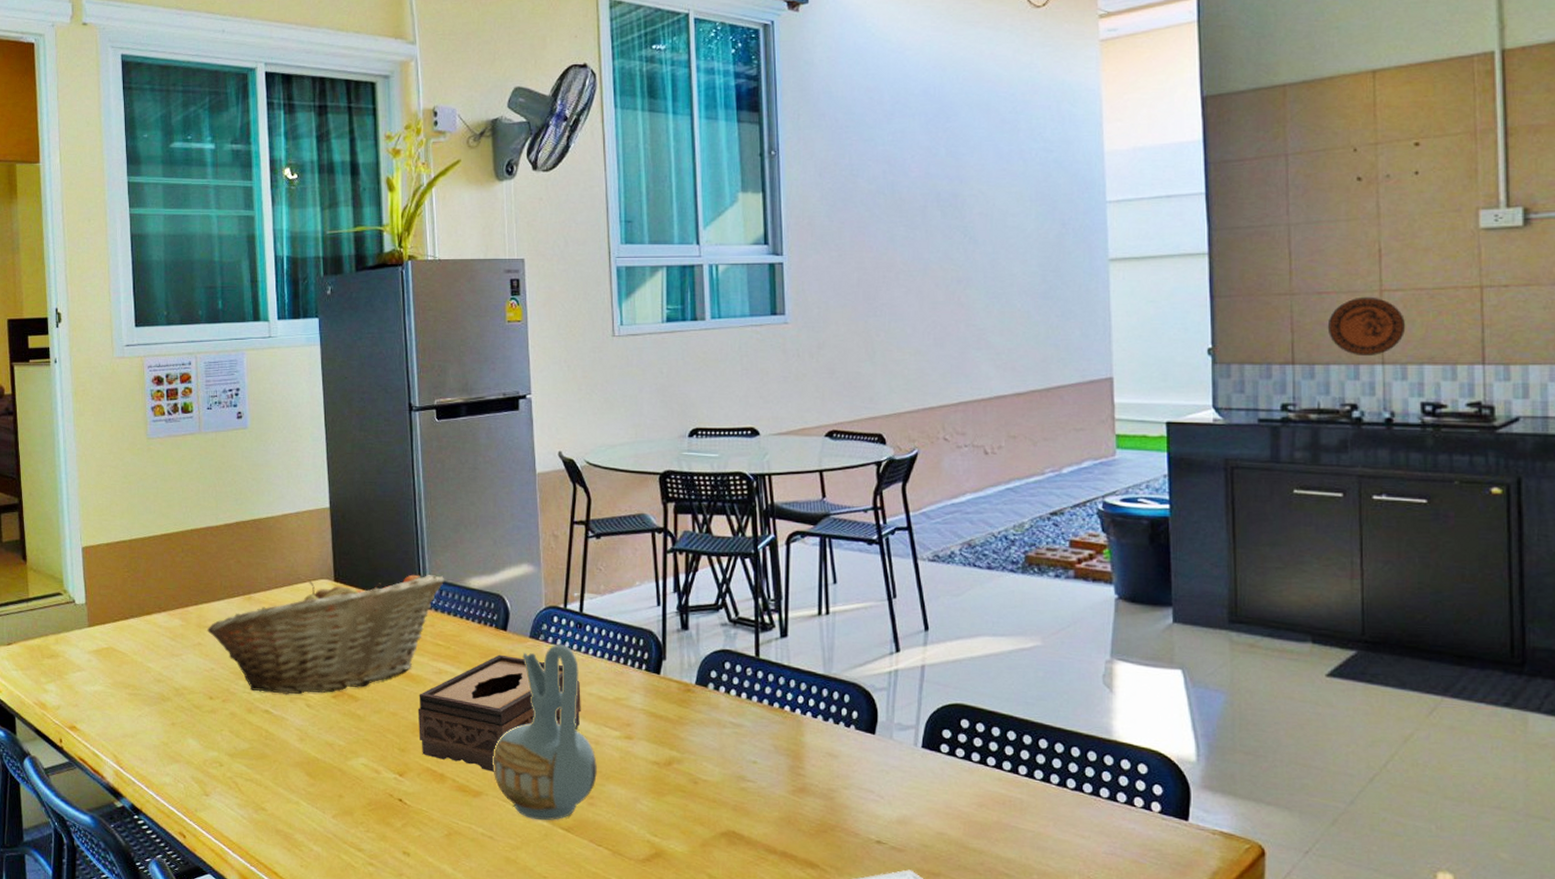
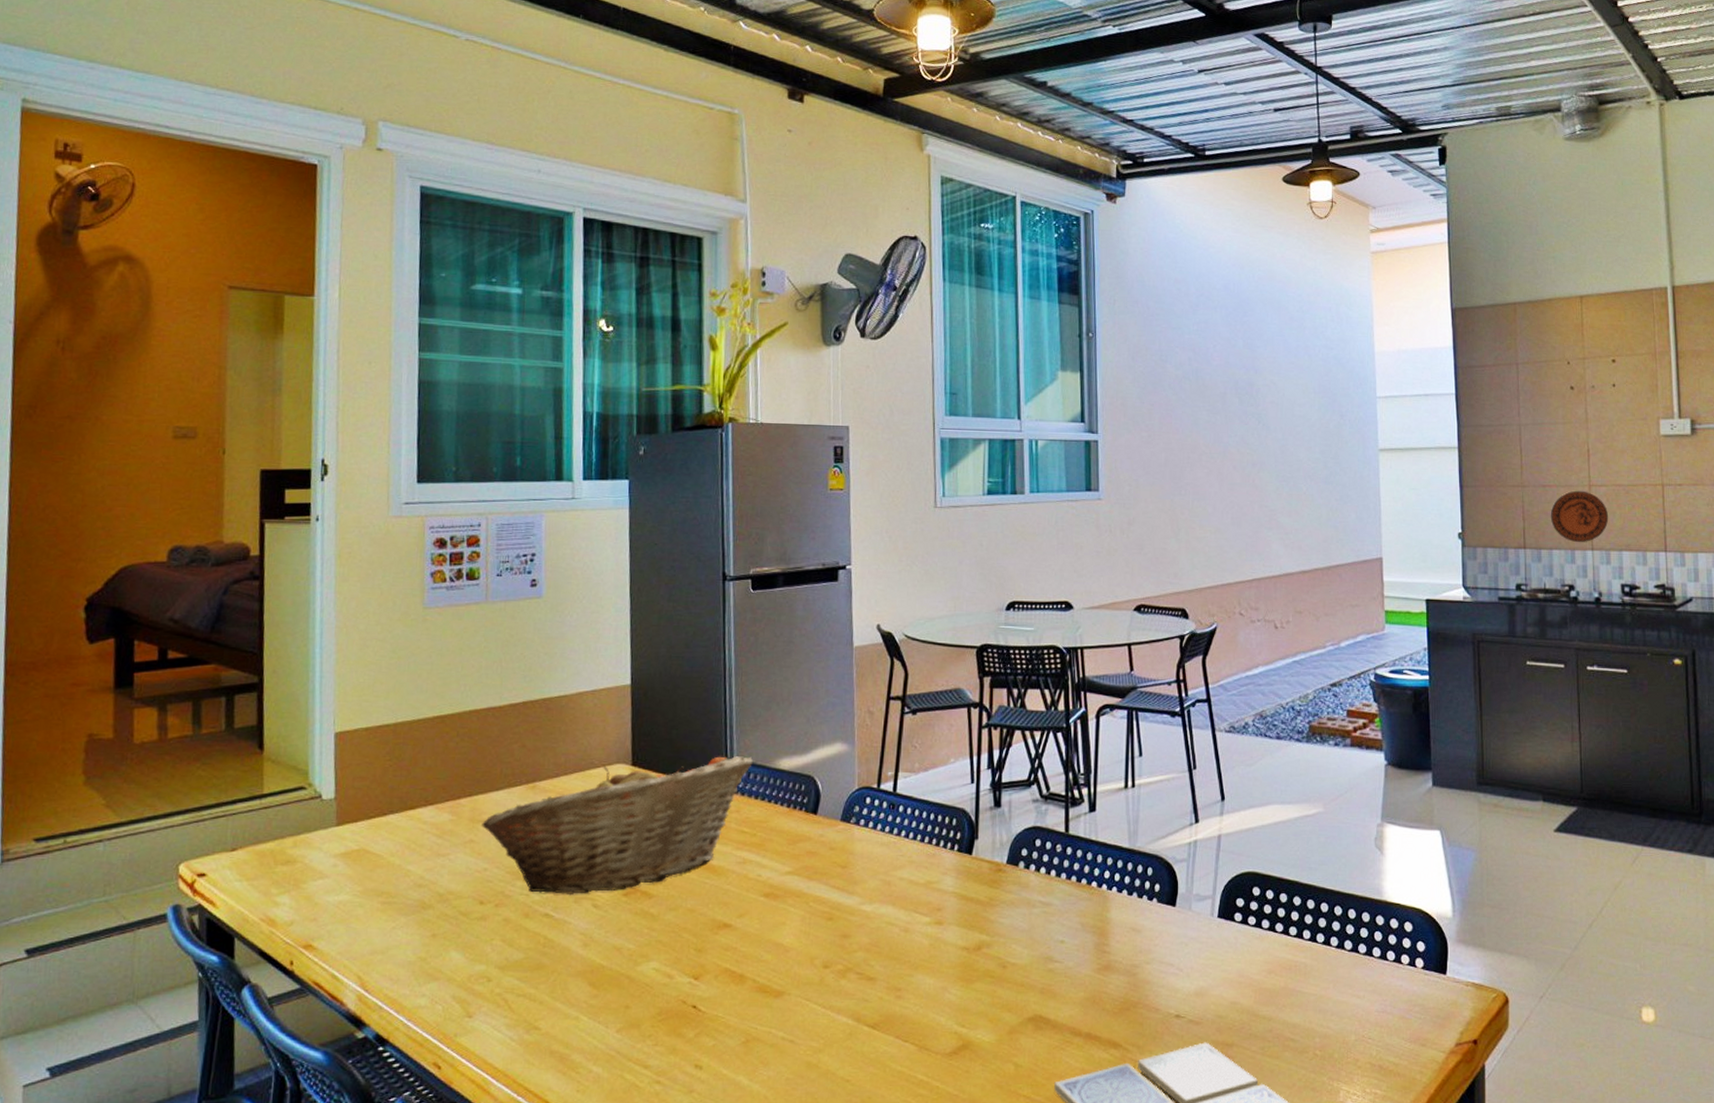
tissue box: present [417,654,581,772] -> none [717,840,892,969]
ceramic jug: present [493,644,597,821] -> none [796,826,906,1019]

